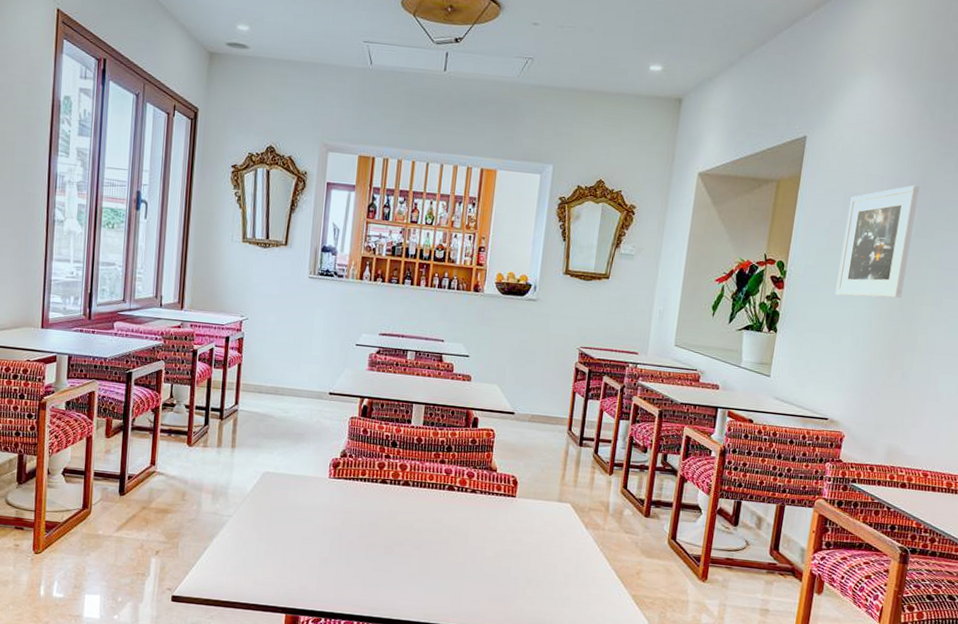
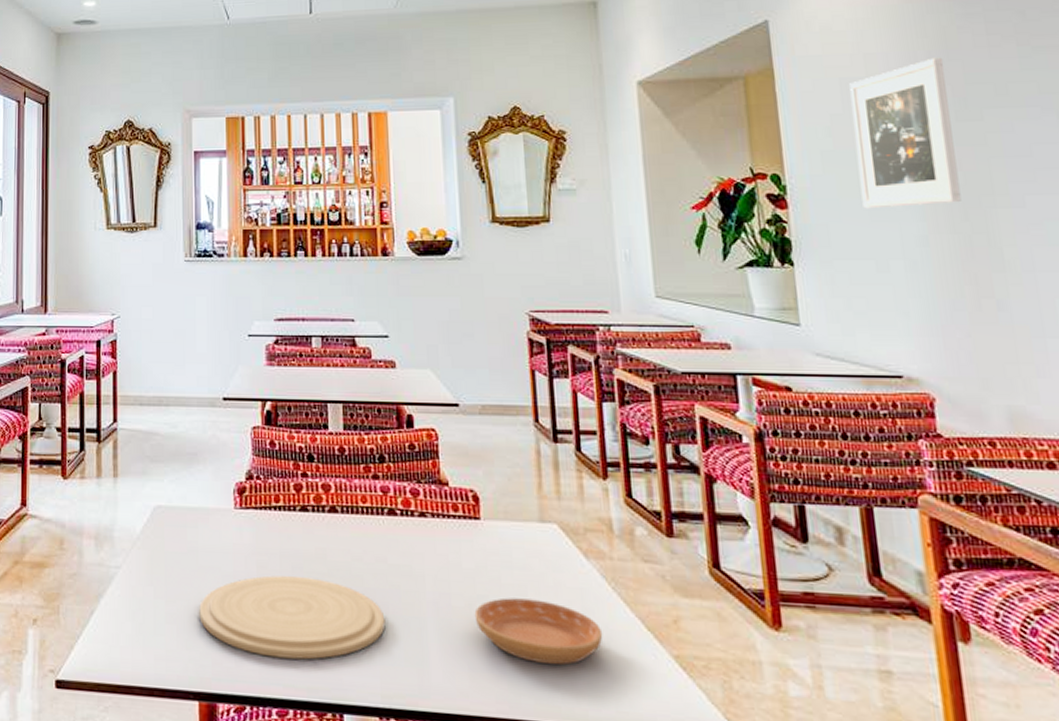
plate: none [292,528,435,588] -> present [199,575,386,660]
saucer: none [499,552,588,598] -> present [474,598,603,665]

